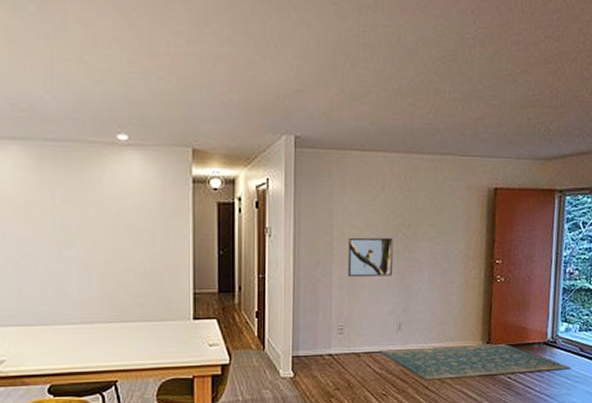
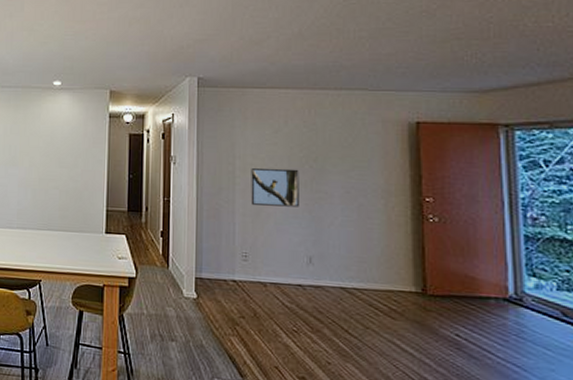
rug: present [380,343,571,380] -> none [288,282,551,338]

